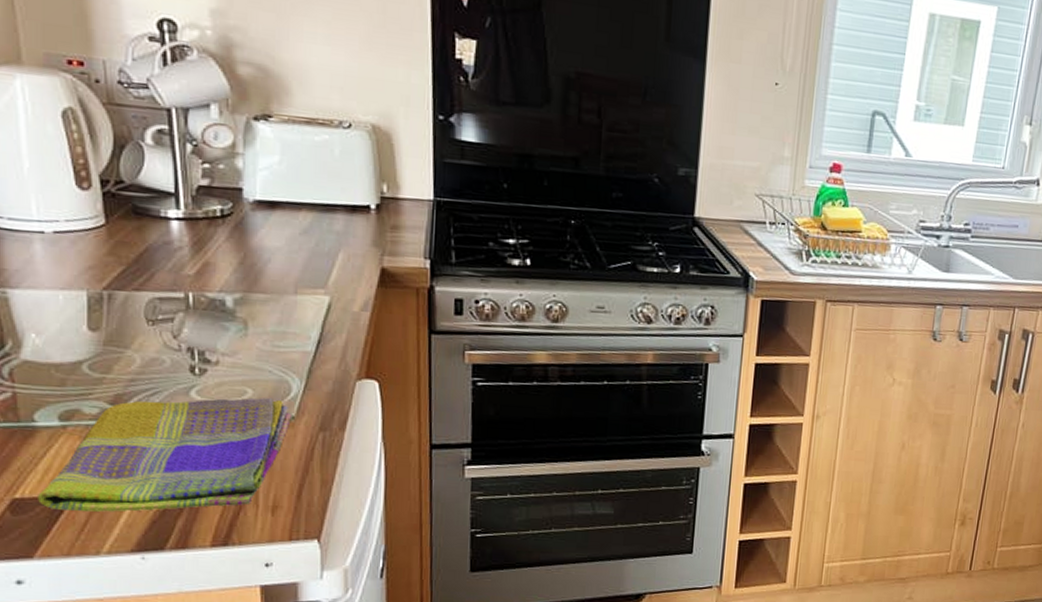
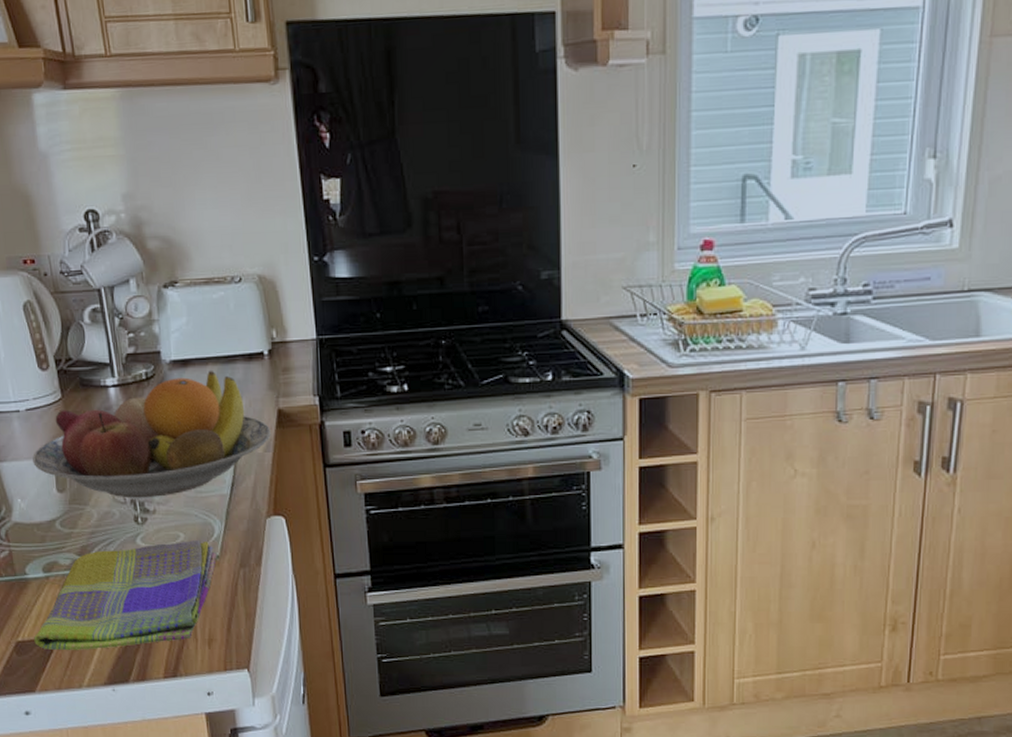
fruit bowl: none [58,216,371,347] -> present [33,370,271,498]

